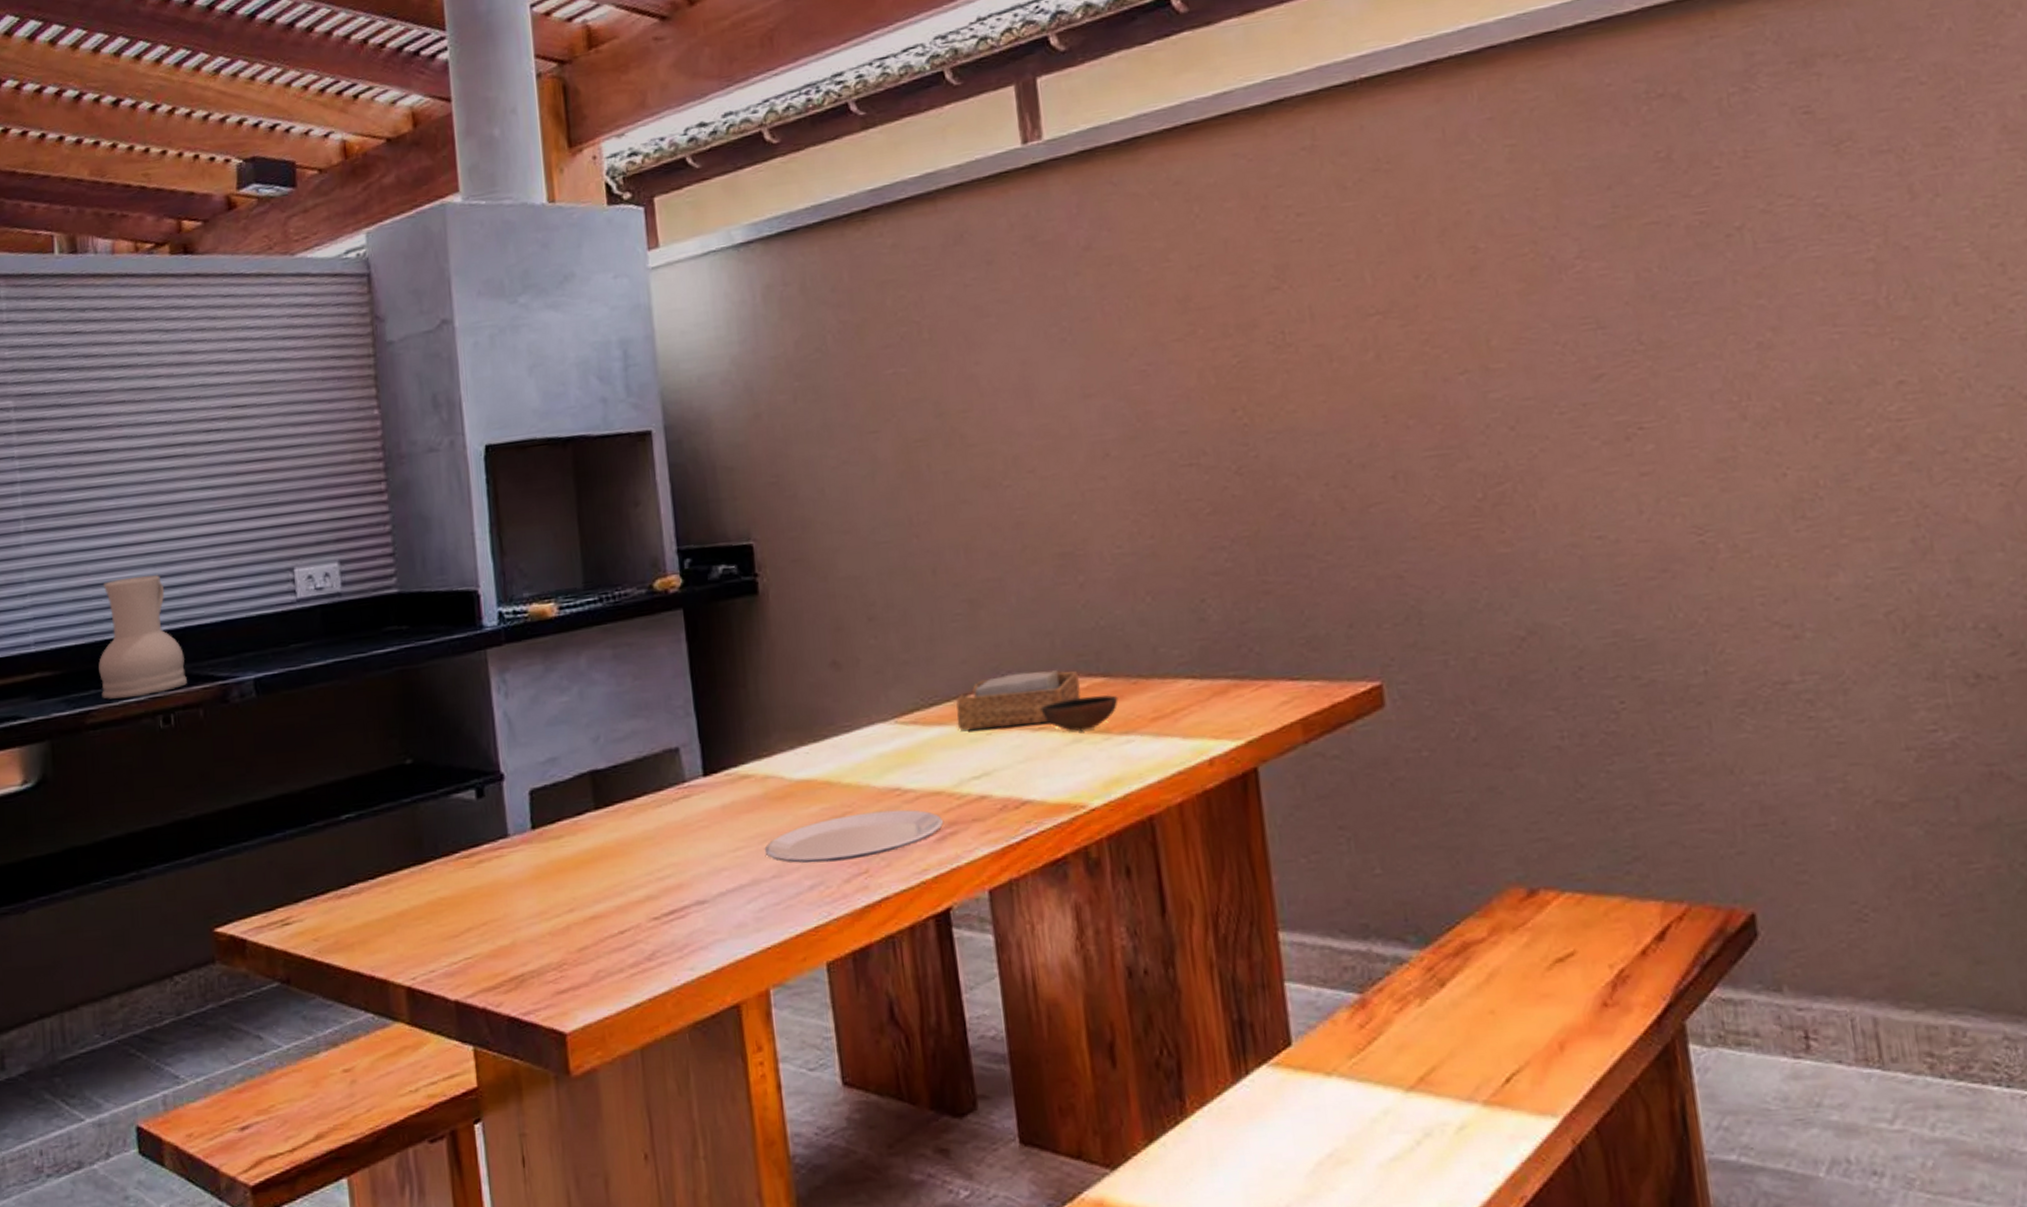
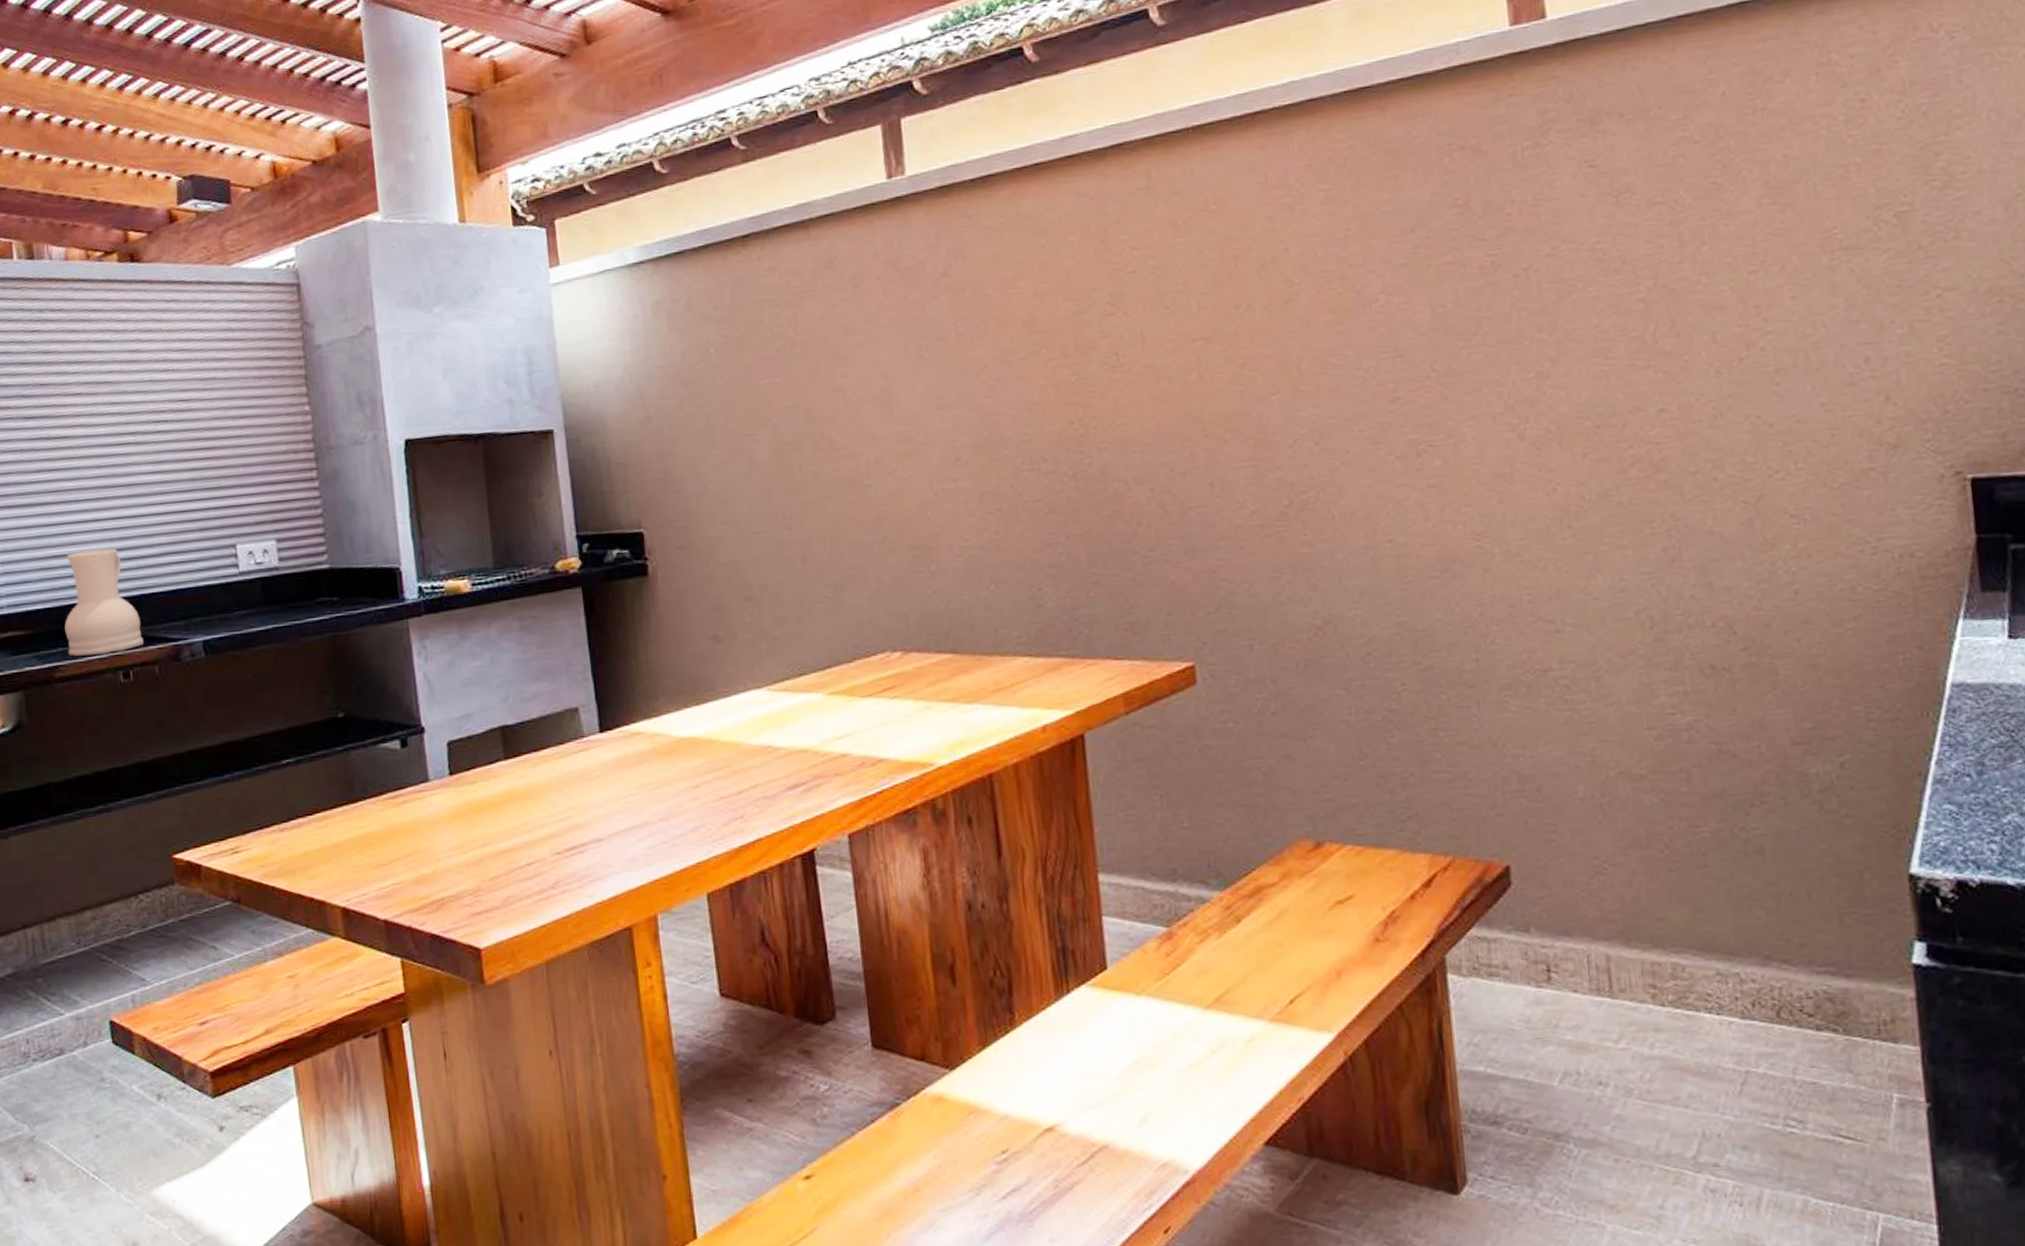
plate: present [764,809,944,863] -> none [653,764,810,809]
napkin holder: present [956,670,1081,731] -> none [822,647,931,698]
bowl: present [1042,695,1118,732] -> none [897,669,964,701]

